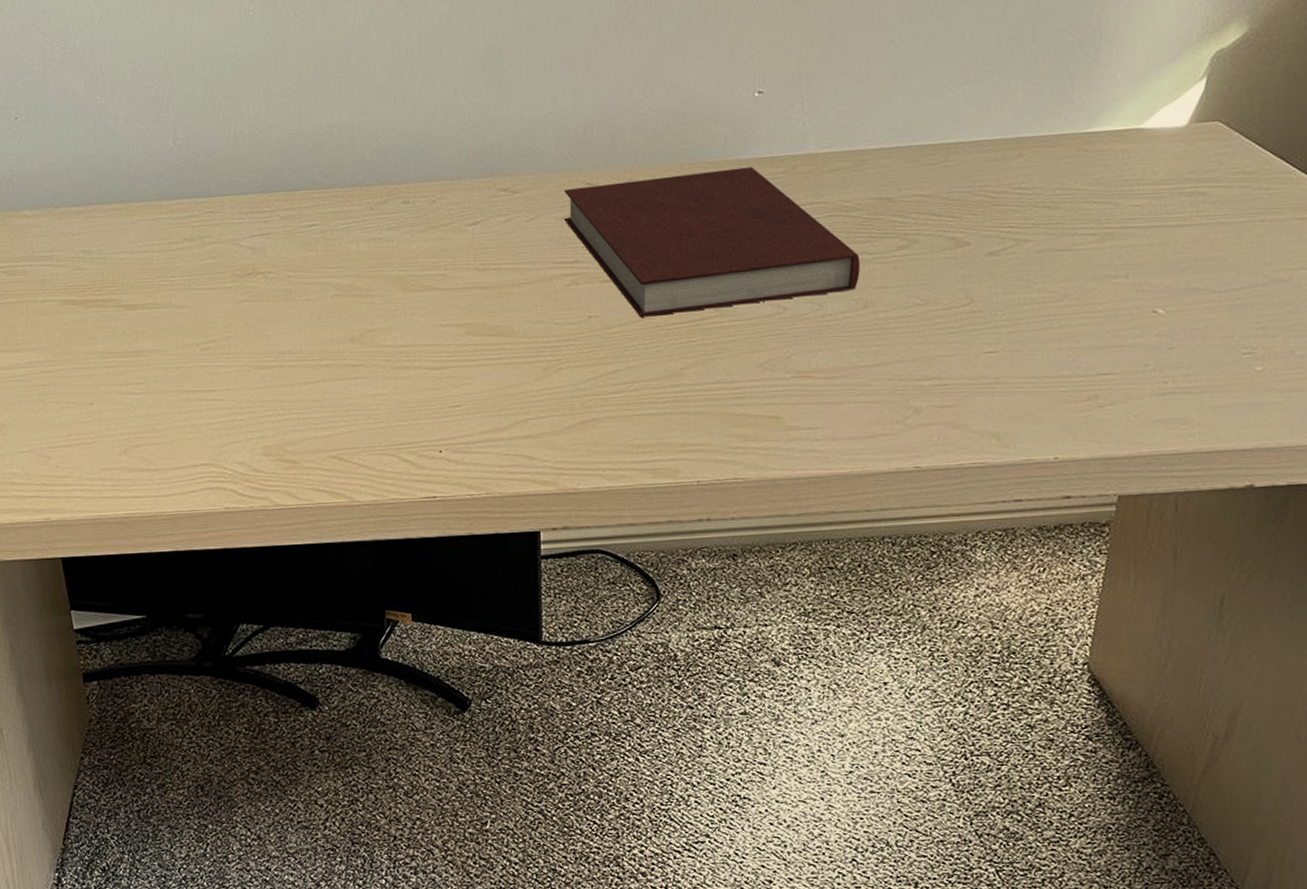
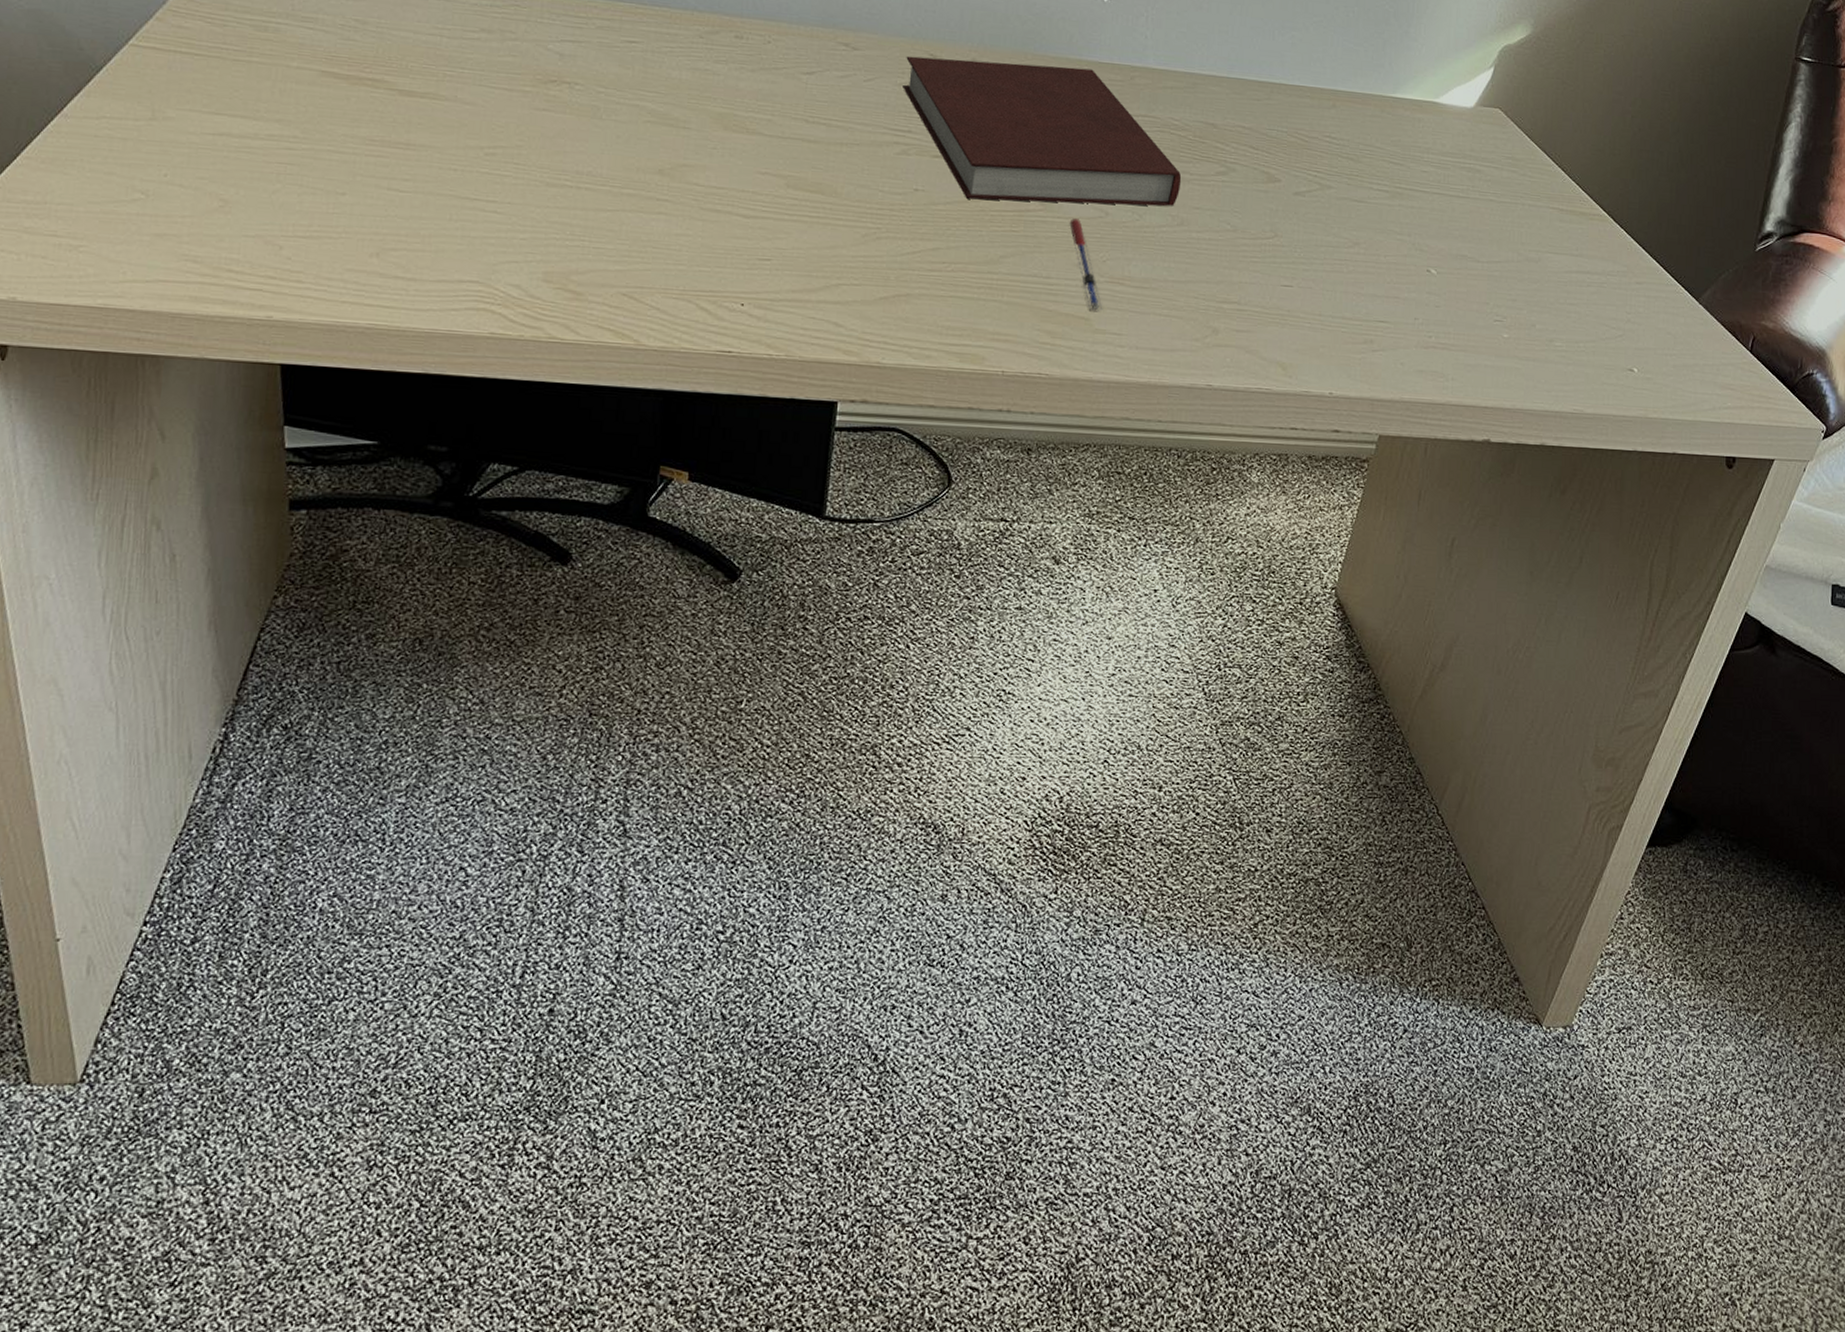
pen: none [747,319,793,409] -> present [1069,218,1103,311]

